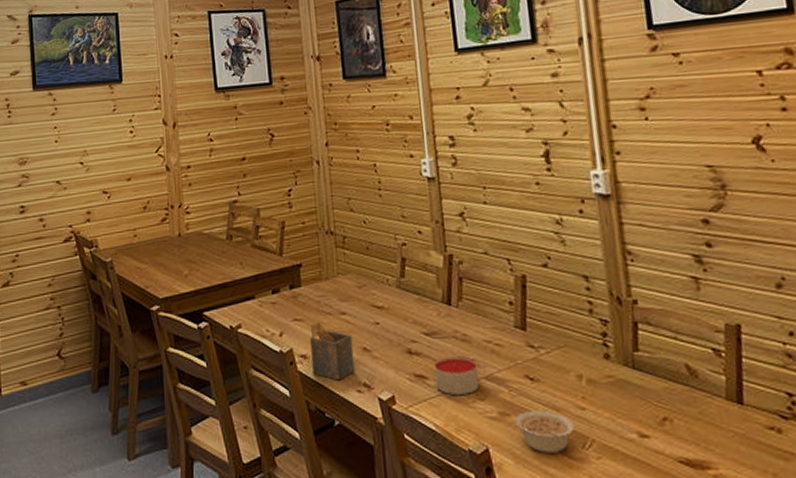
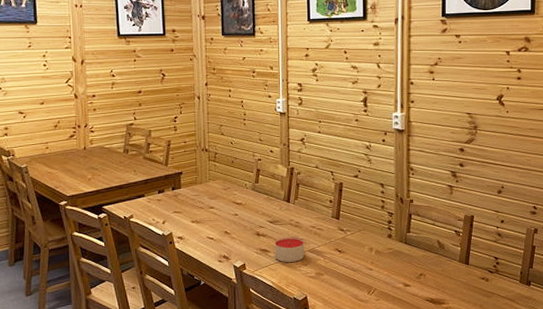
napkin holder: present [310,321,355,381] -> none [186,213,218,254]
legume: present [514,410,574,453] -> none [326,271,364,298]

